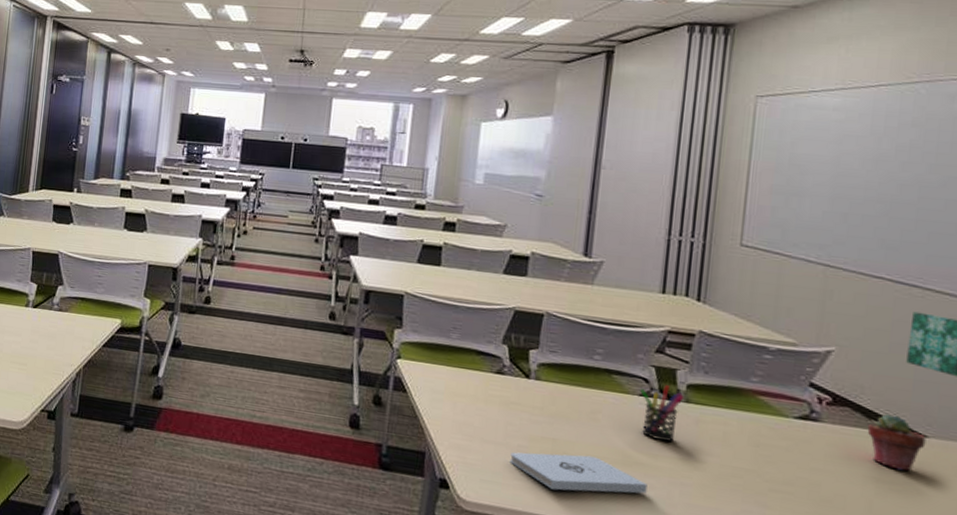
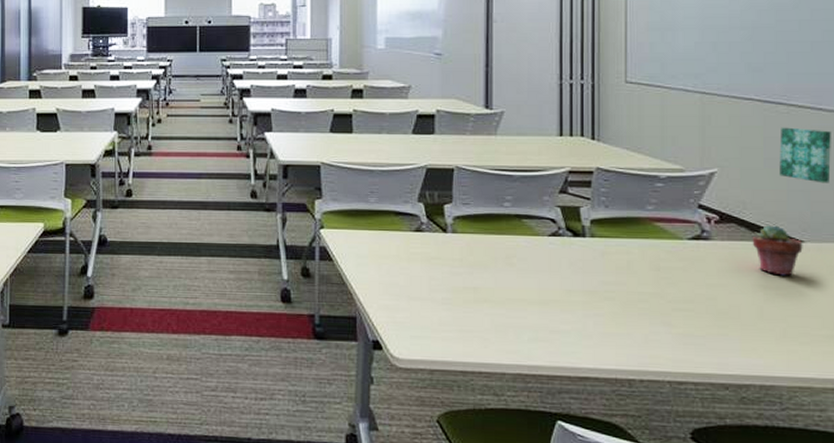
notepad: present [509,452,648,494] -> none [436,299,564,337]
pen holder: present [639,385,684,443] -> none [548,223,589,277]

